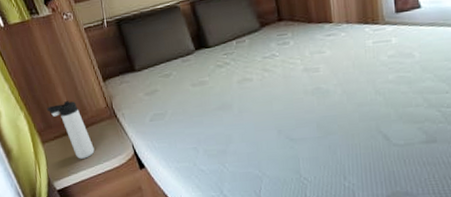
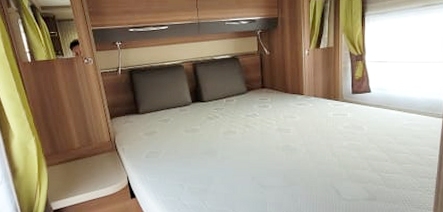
thermos bottle: present [47,100,95,159] -> none [57,131,93,184]

